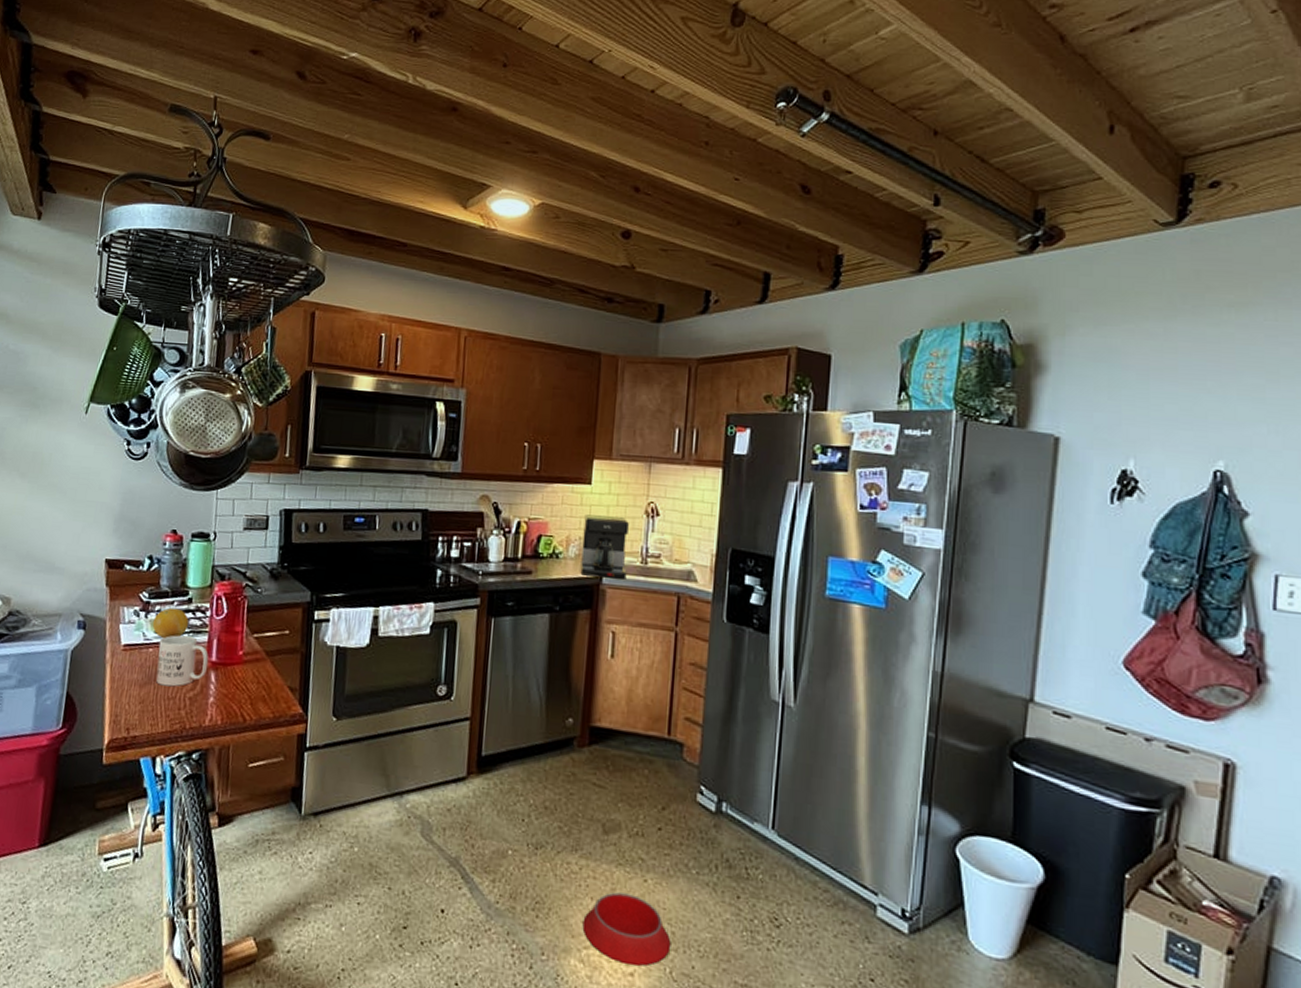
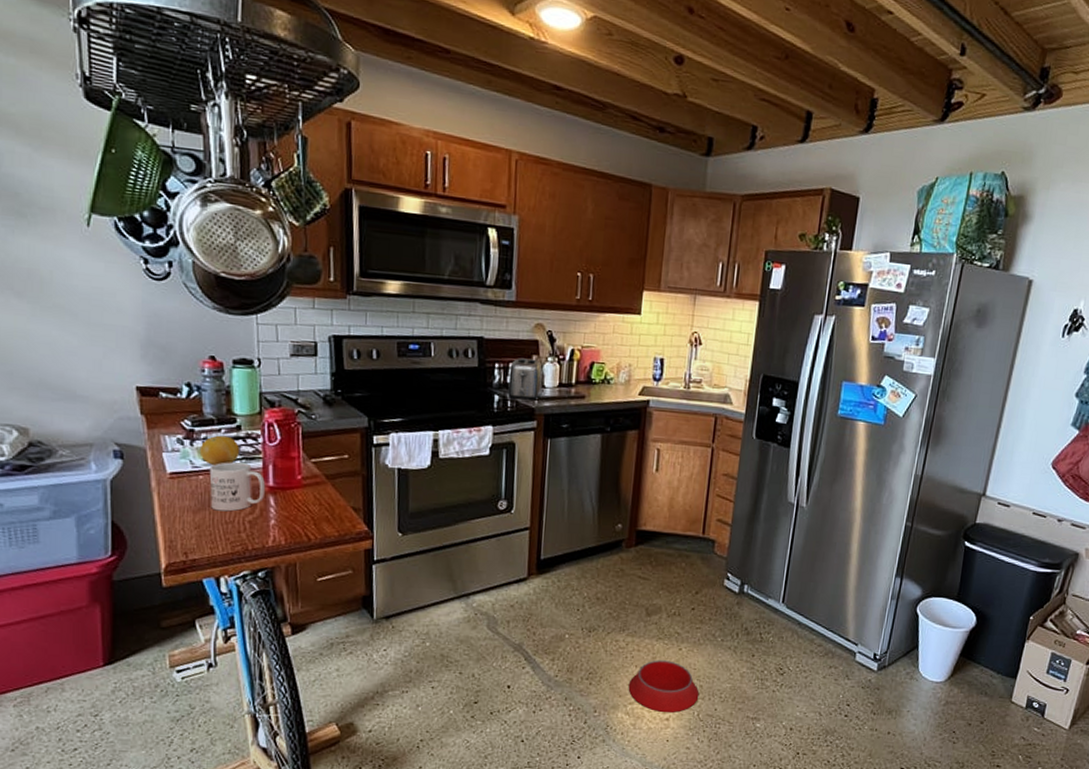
toaster: none [451,530,487,577] -> present [508,358,543,402]
coffee maker: present [579,514,629,579] -> none [629,343,674,403]

